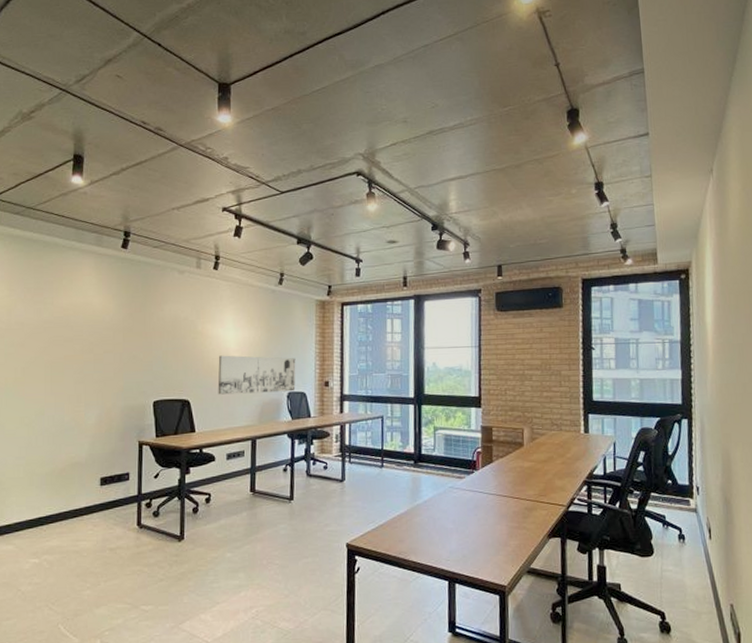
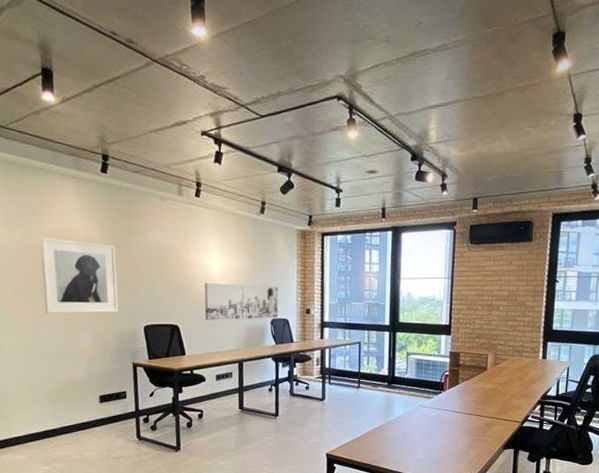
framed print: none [53,311,130,390] -> present [40,237,119,314]

